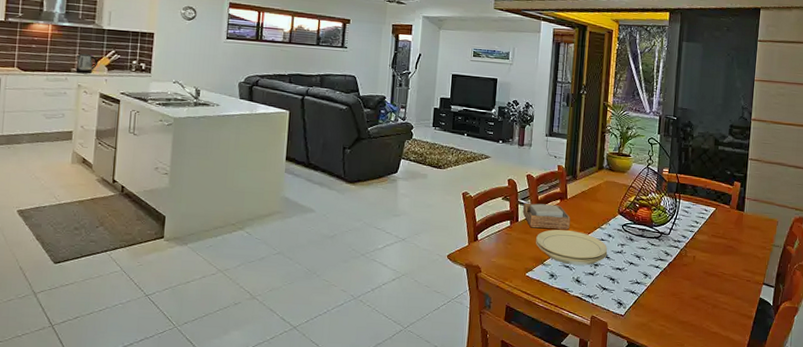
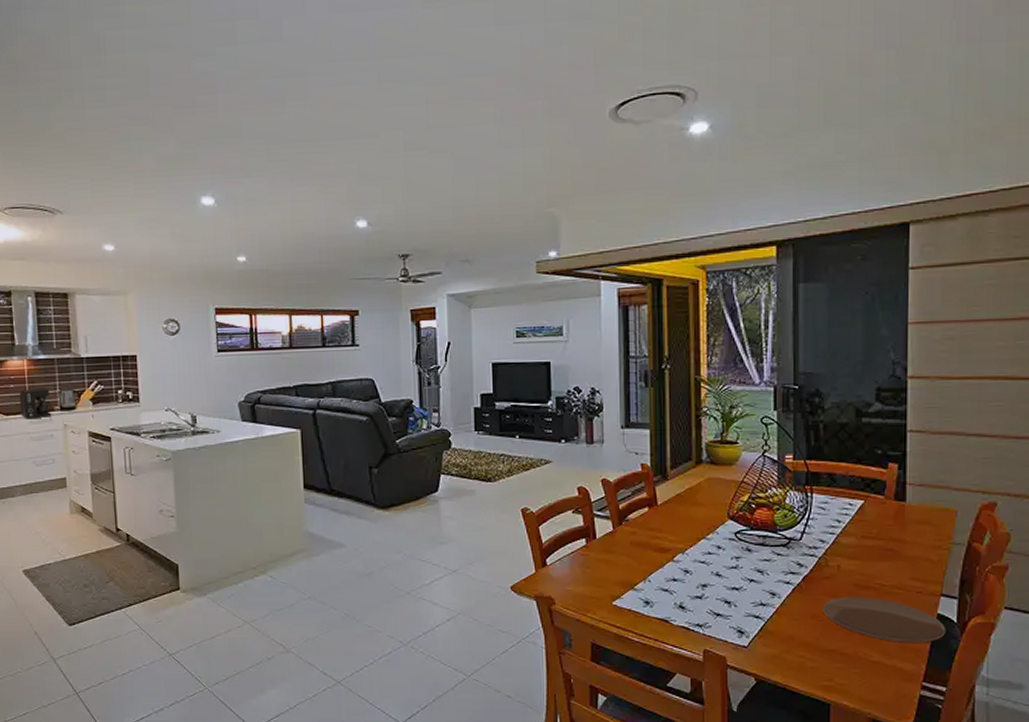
coffee maker: none [38,50,69,77] -> present [19,387,52,419]
napkin holder: present [522,203,571,230] -> none [600,514,664,546]
plate: present [536,229,608,266] -> none [622,545,718,588]
plate: none [680,280,765,320] -> present [823,596,947,644]

